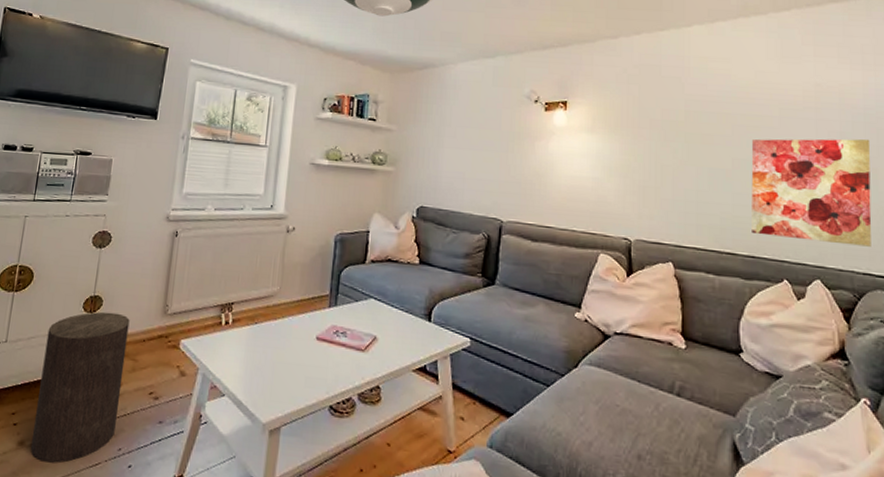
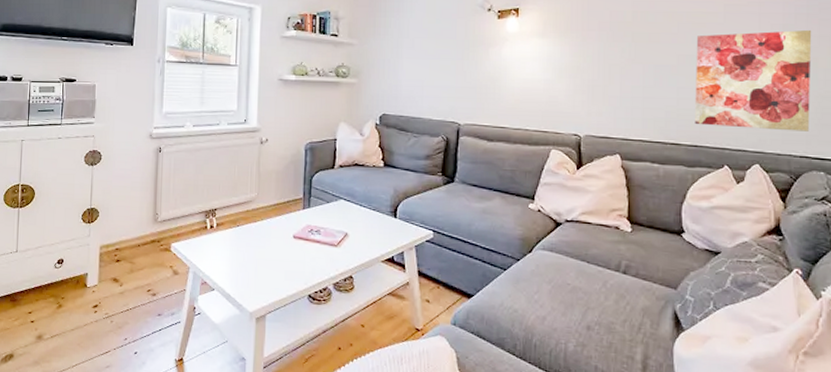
stool: present [30,311,130,463] -> none [47,222,125,353]

